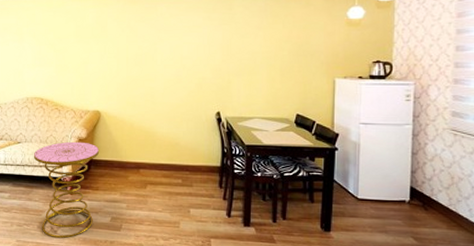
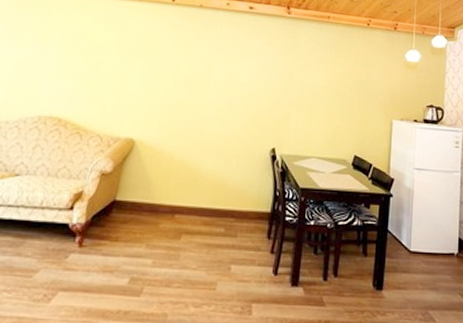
side table: present [34,141,100,239] -> none [28,176,127,310]

